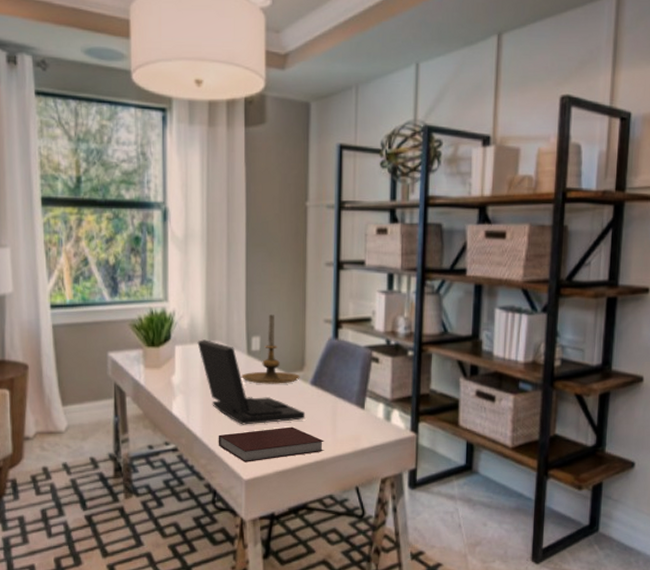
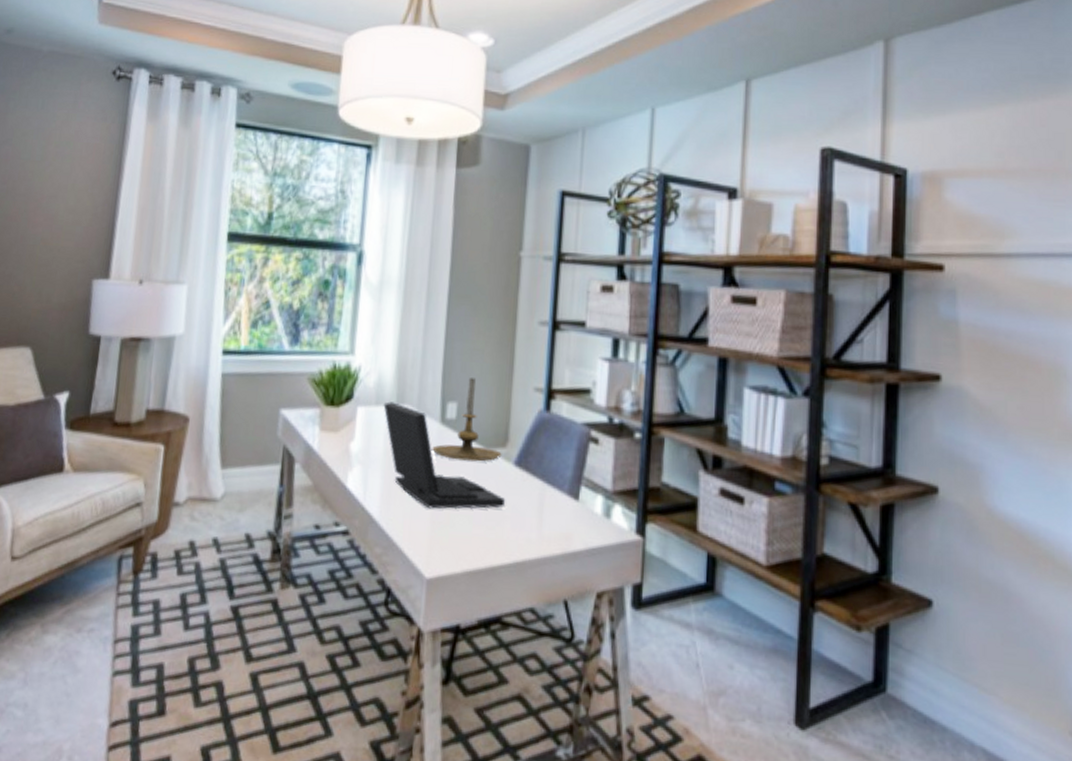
notebook: present [218,426,324,462] -> none [397,515,527,557]

